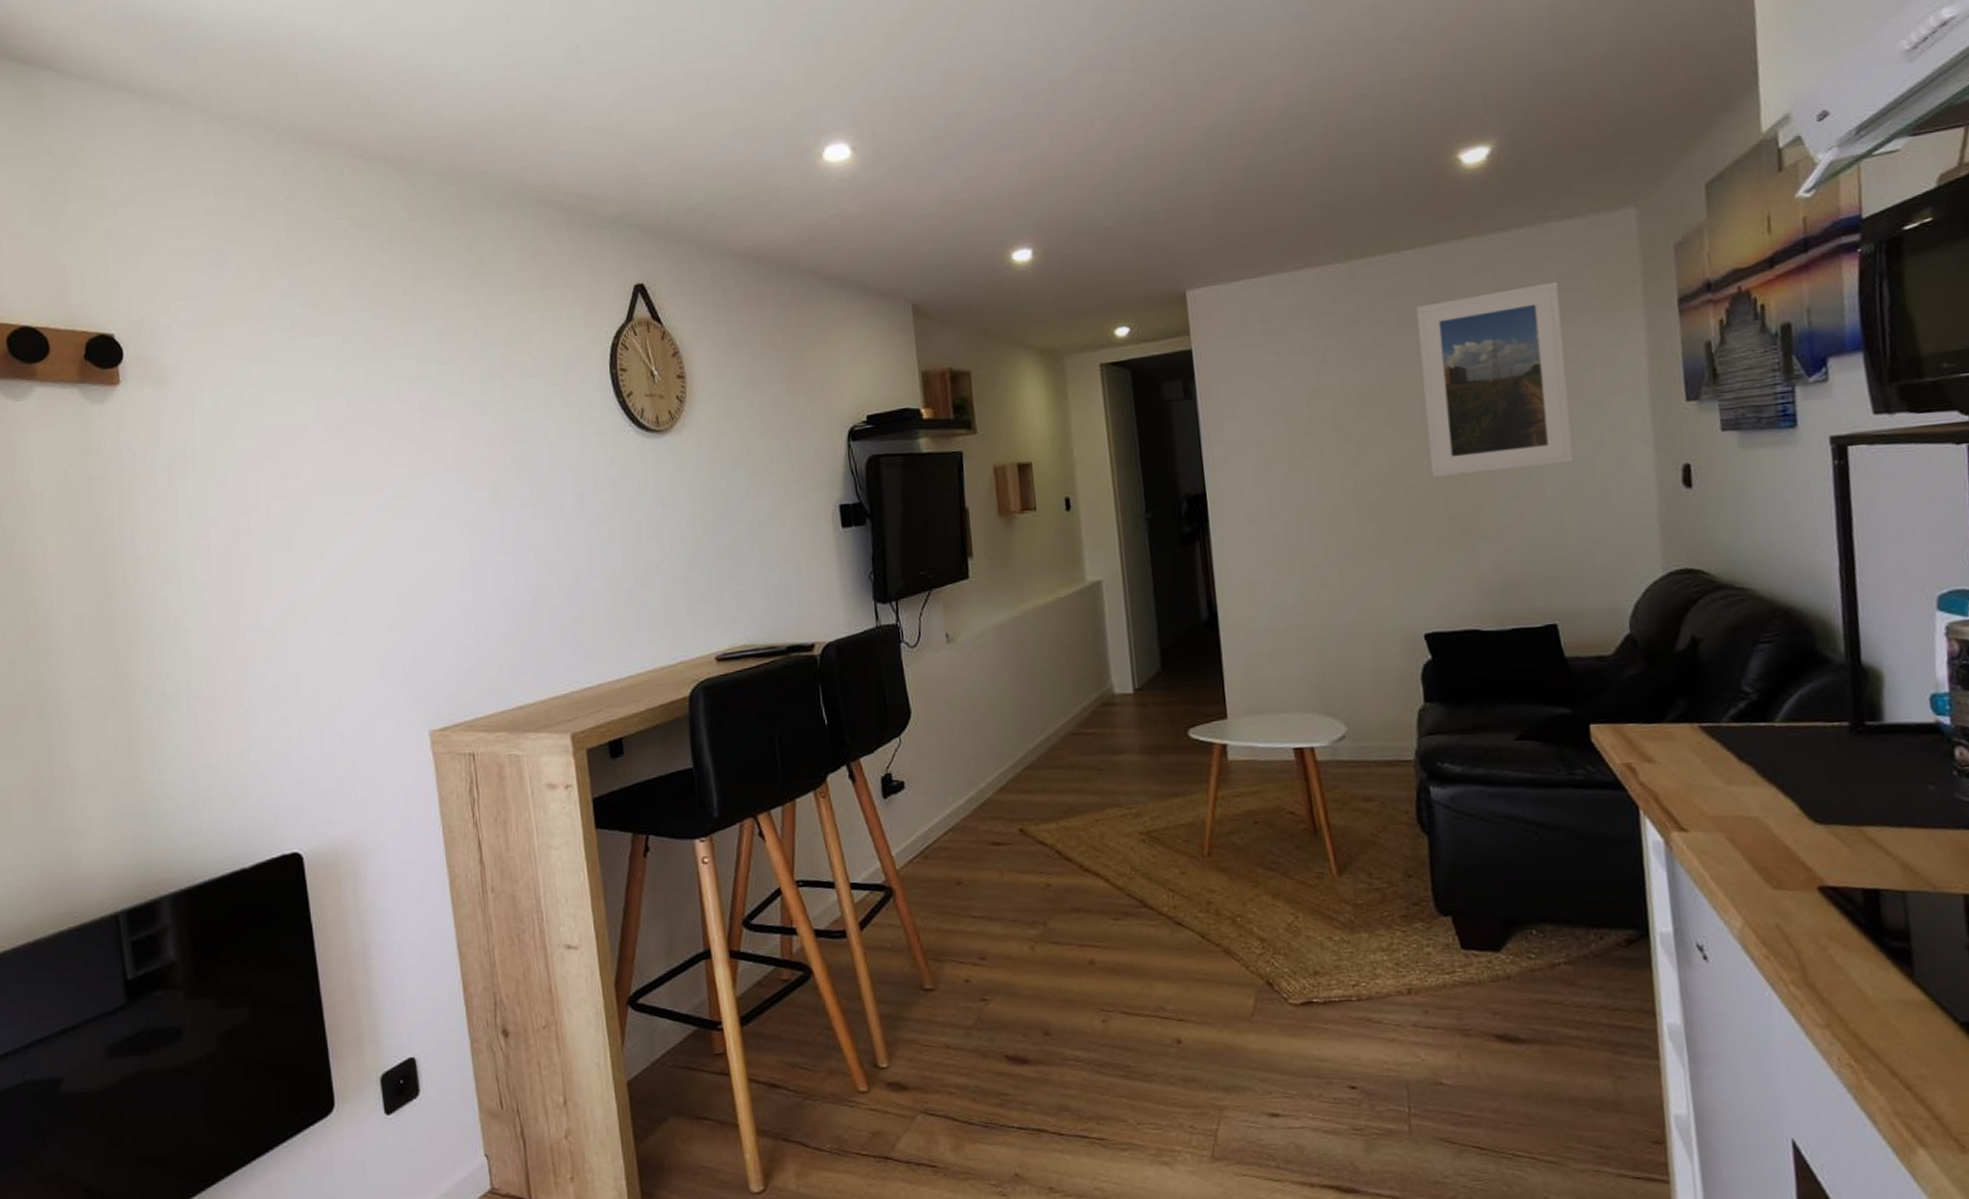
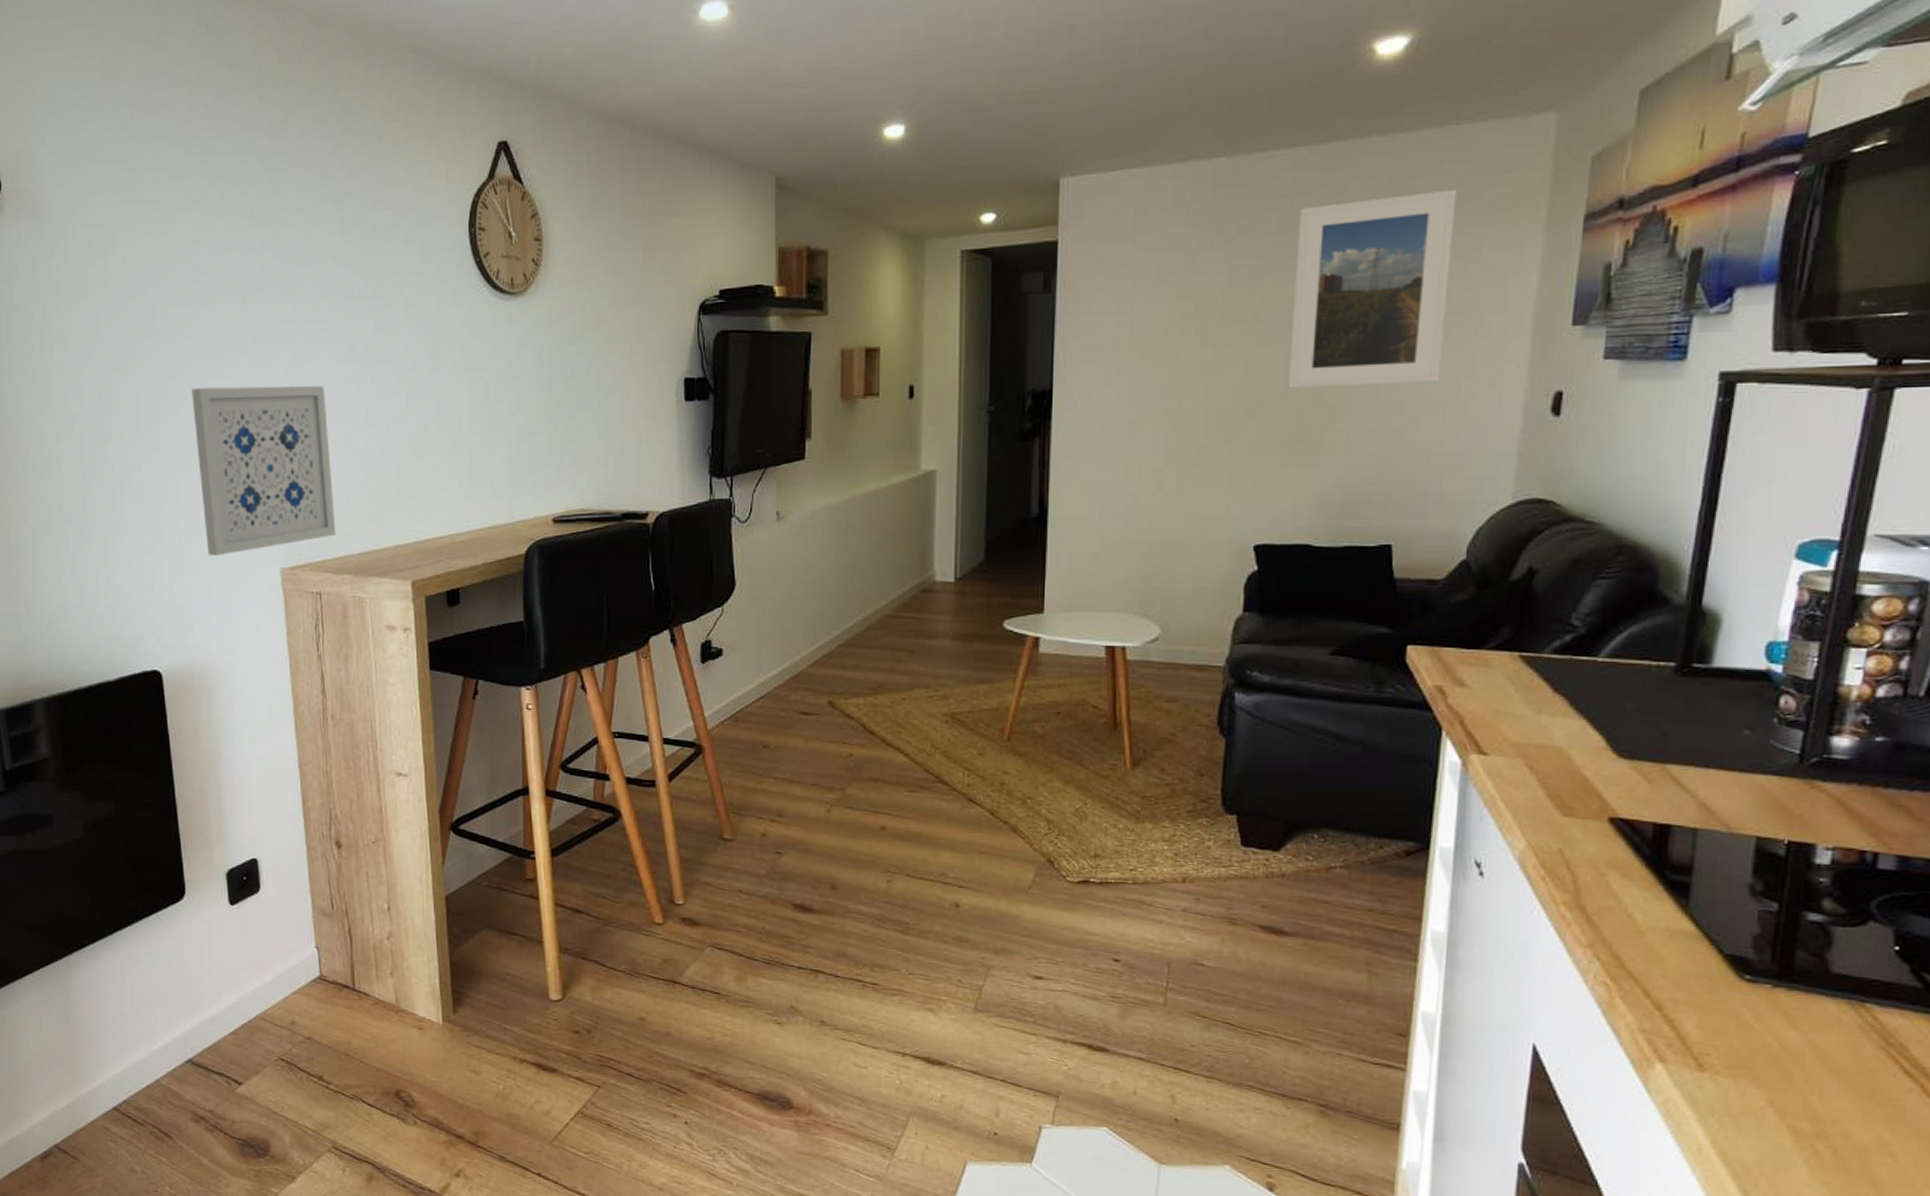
wall art: none [328,536,488,722] -> present [191,386,336,555]

